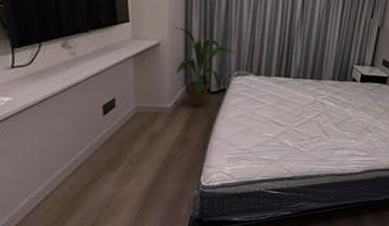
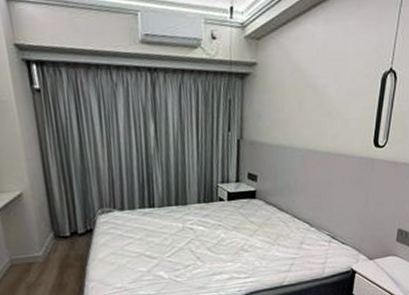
house plant: present [175,27,236,106] -> none [34,174,97,251]

